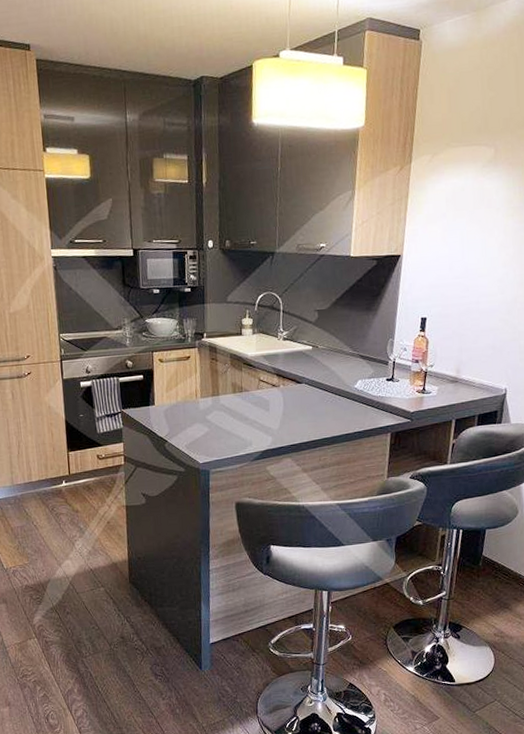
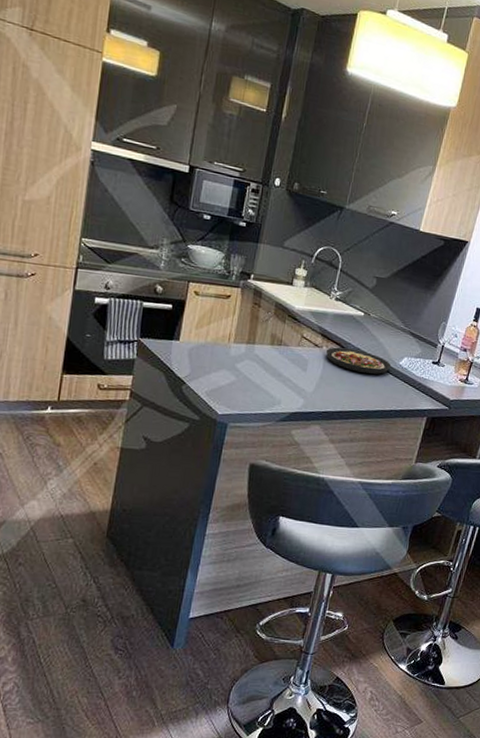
plate: none [283,382,347,403] -> present [325,347,392,374]

